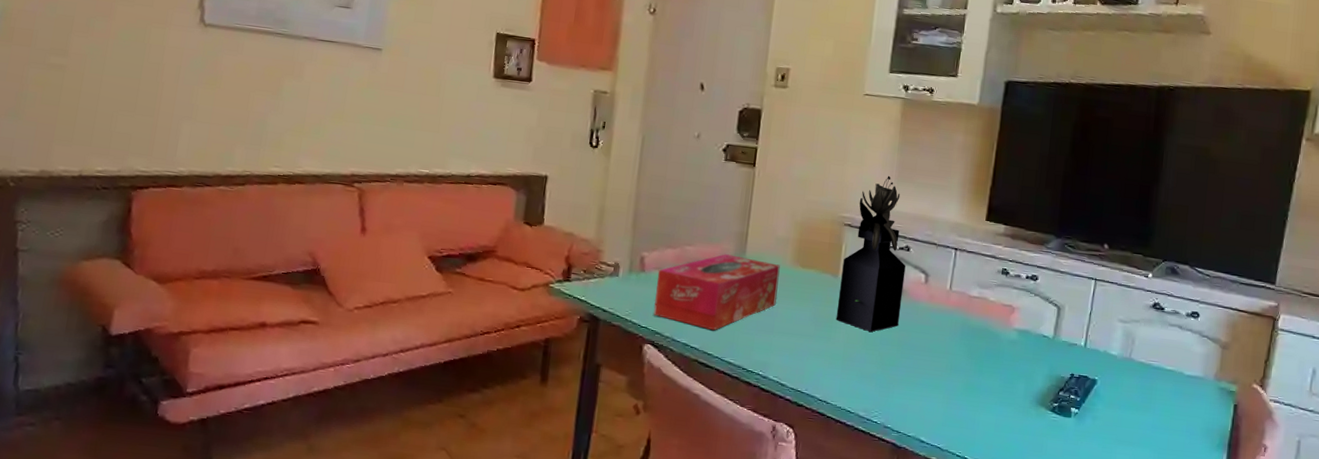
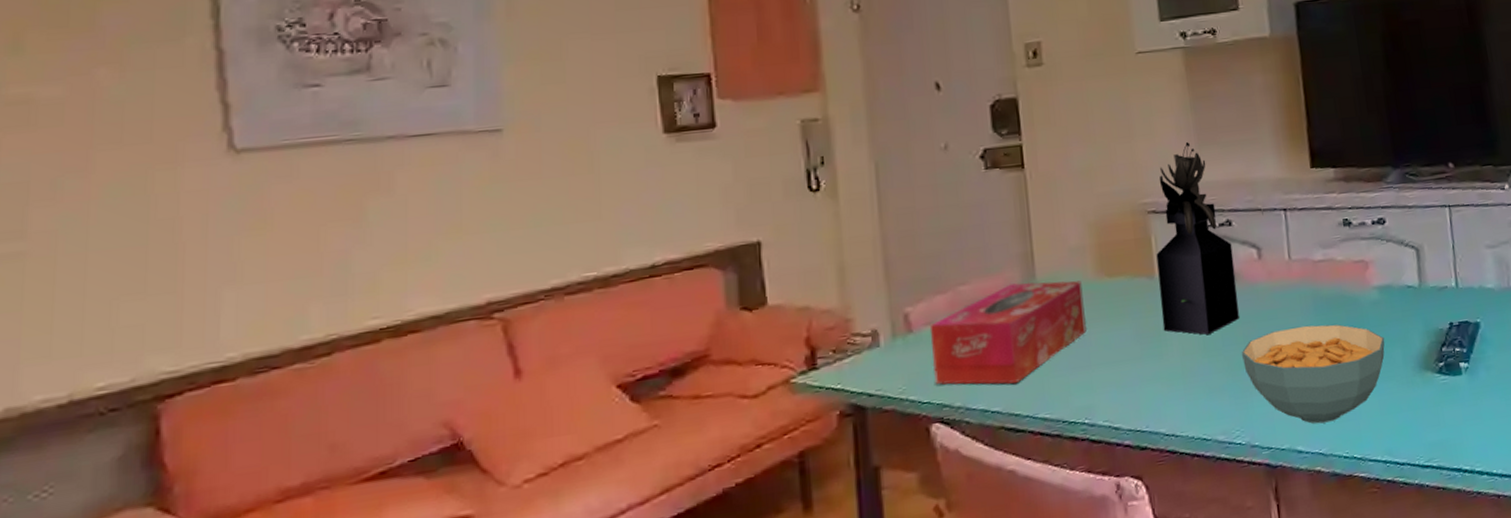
cereal bowl: none [893,343,1013,426] -> present [1241,324,1385,424]

